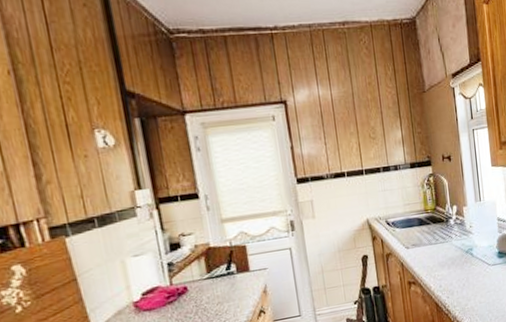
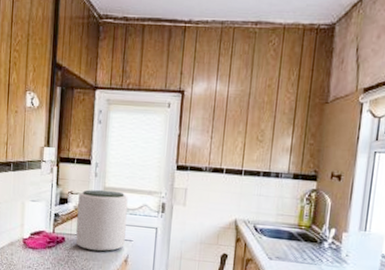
plant pot: none [192,220,259,293] -> present [76,189,128,252]

